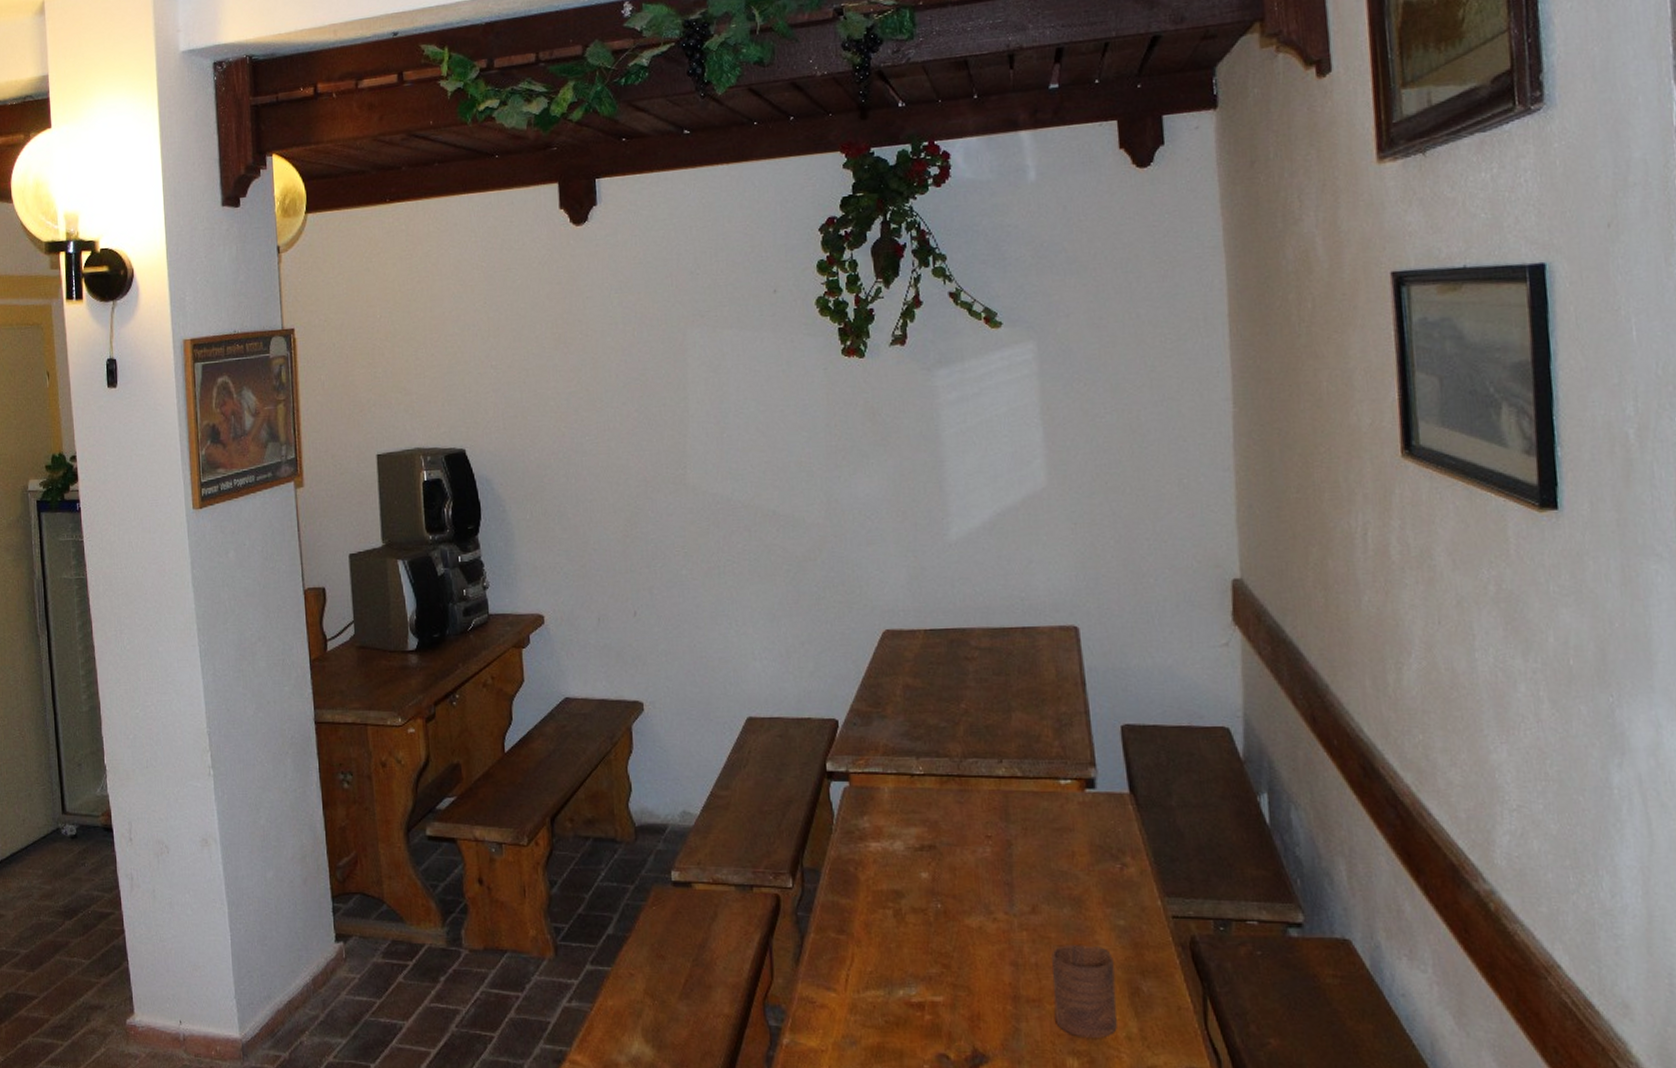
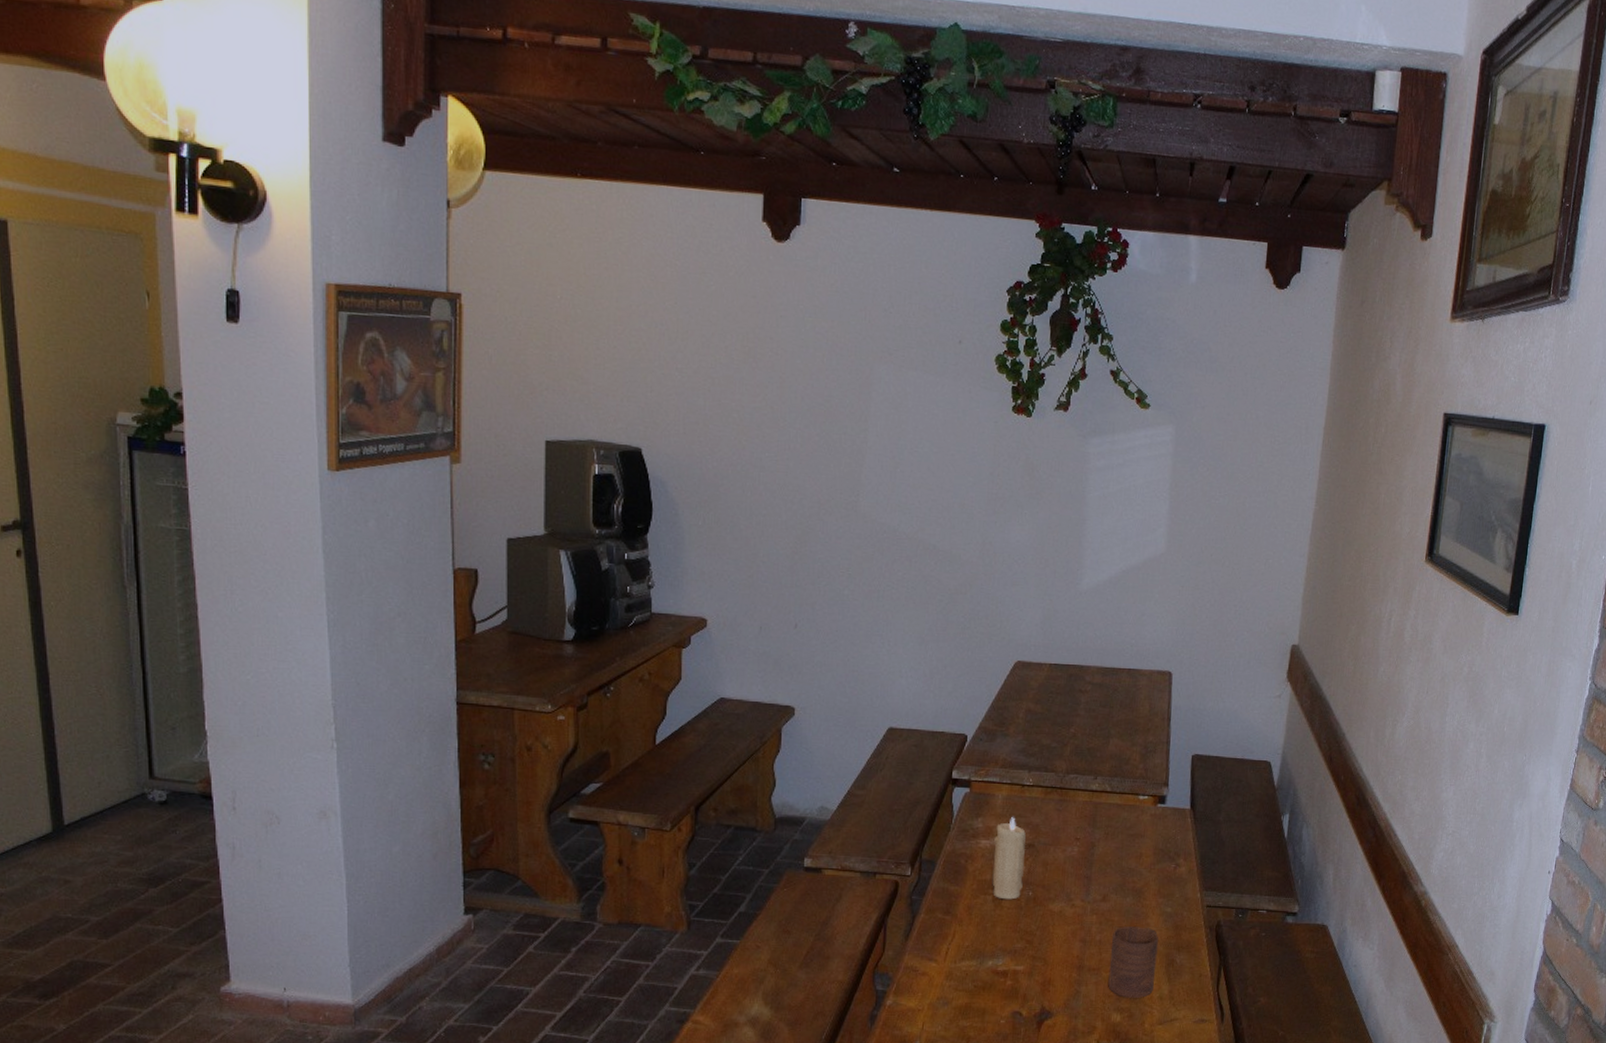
candle: none [886,814,928,914] -> present [992,817,1027,900]

